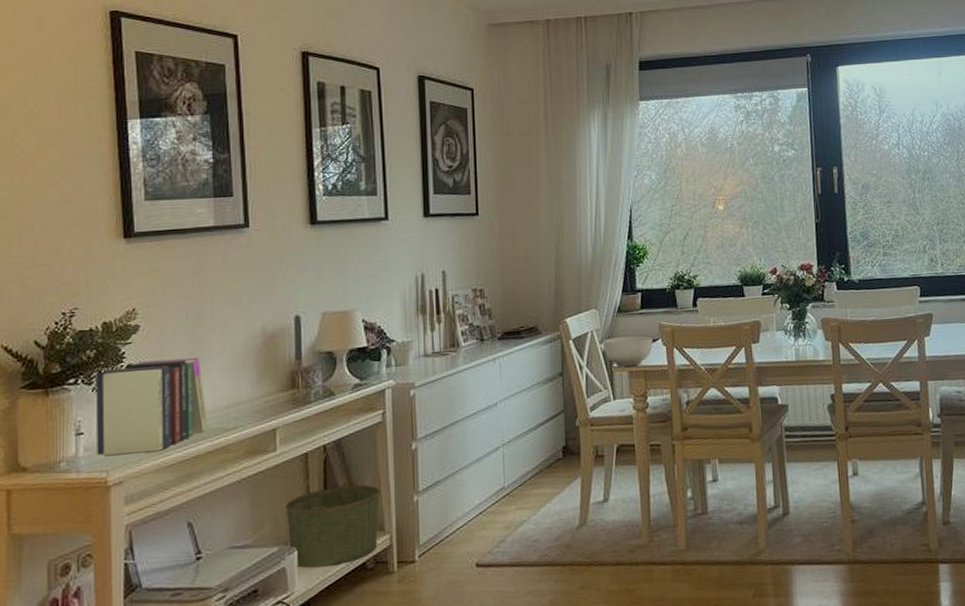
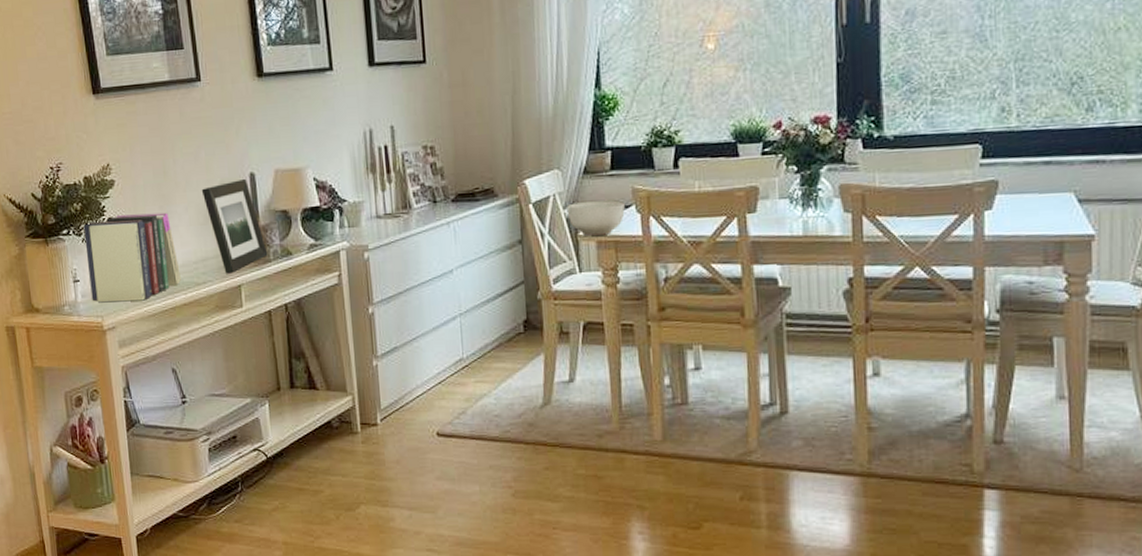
picture frame: none [240,321,309,418] -> present [201,178,268,274]
basket: present [285,481,381,569] -> none [254,341,342,421]

